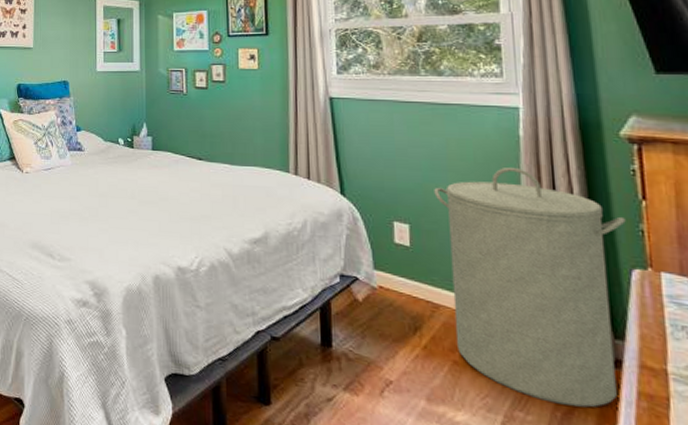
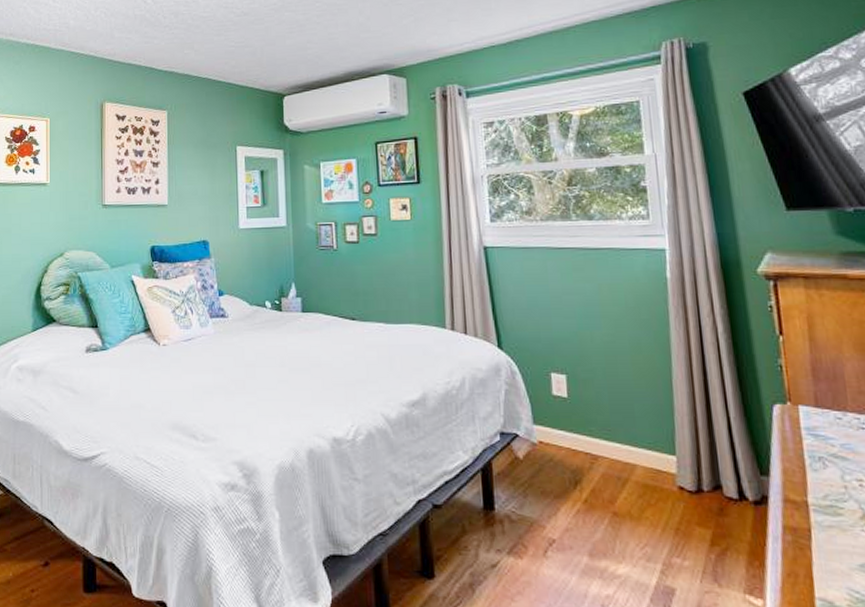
laundry hamper: present [434,166,626,408] -> none [589,309,766,547]

